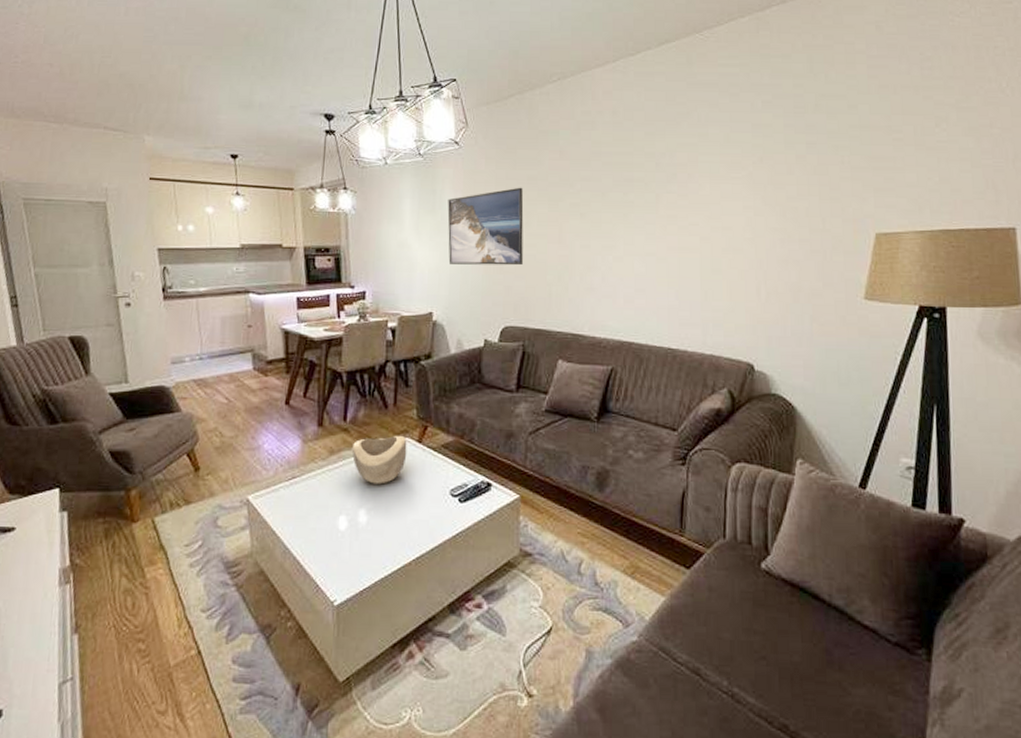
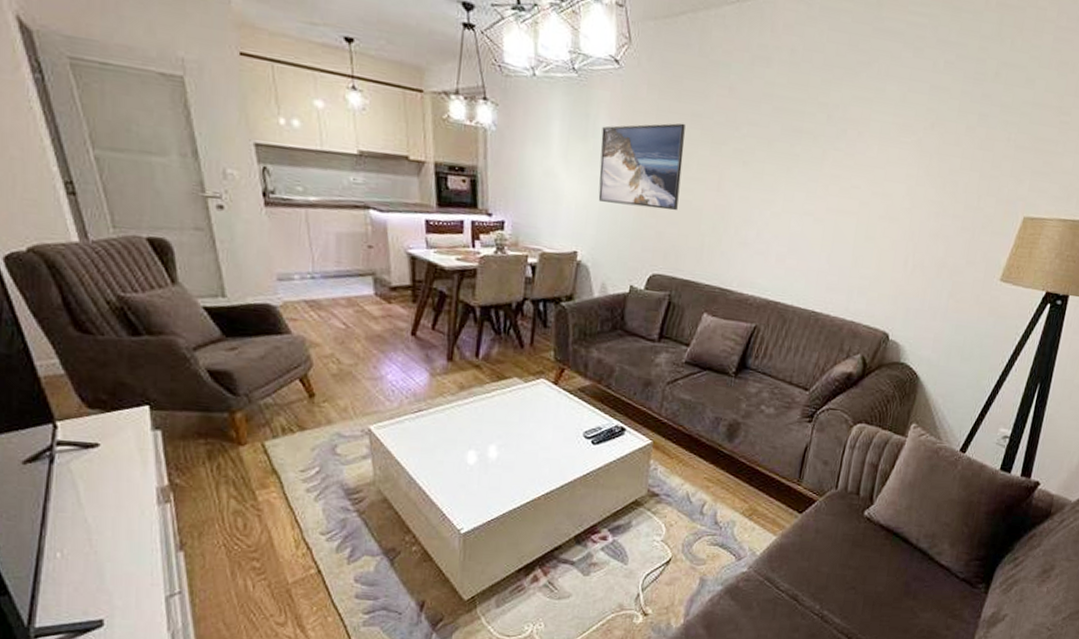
decorative bowl: present [352,435,407,485] -> none [483,375,543,423]

